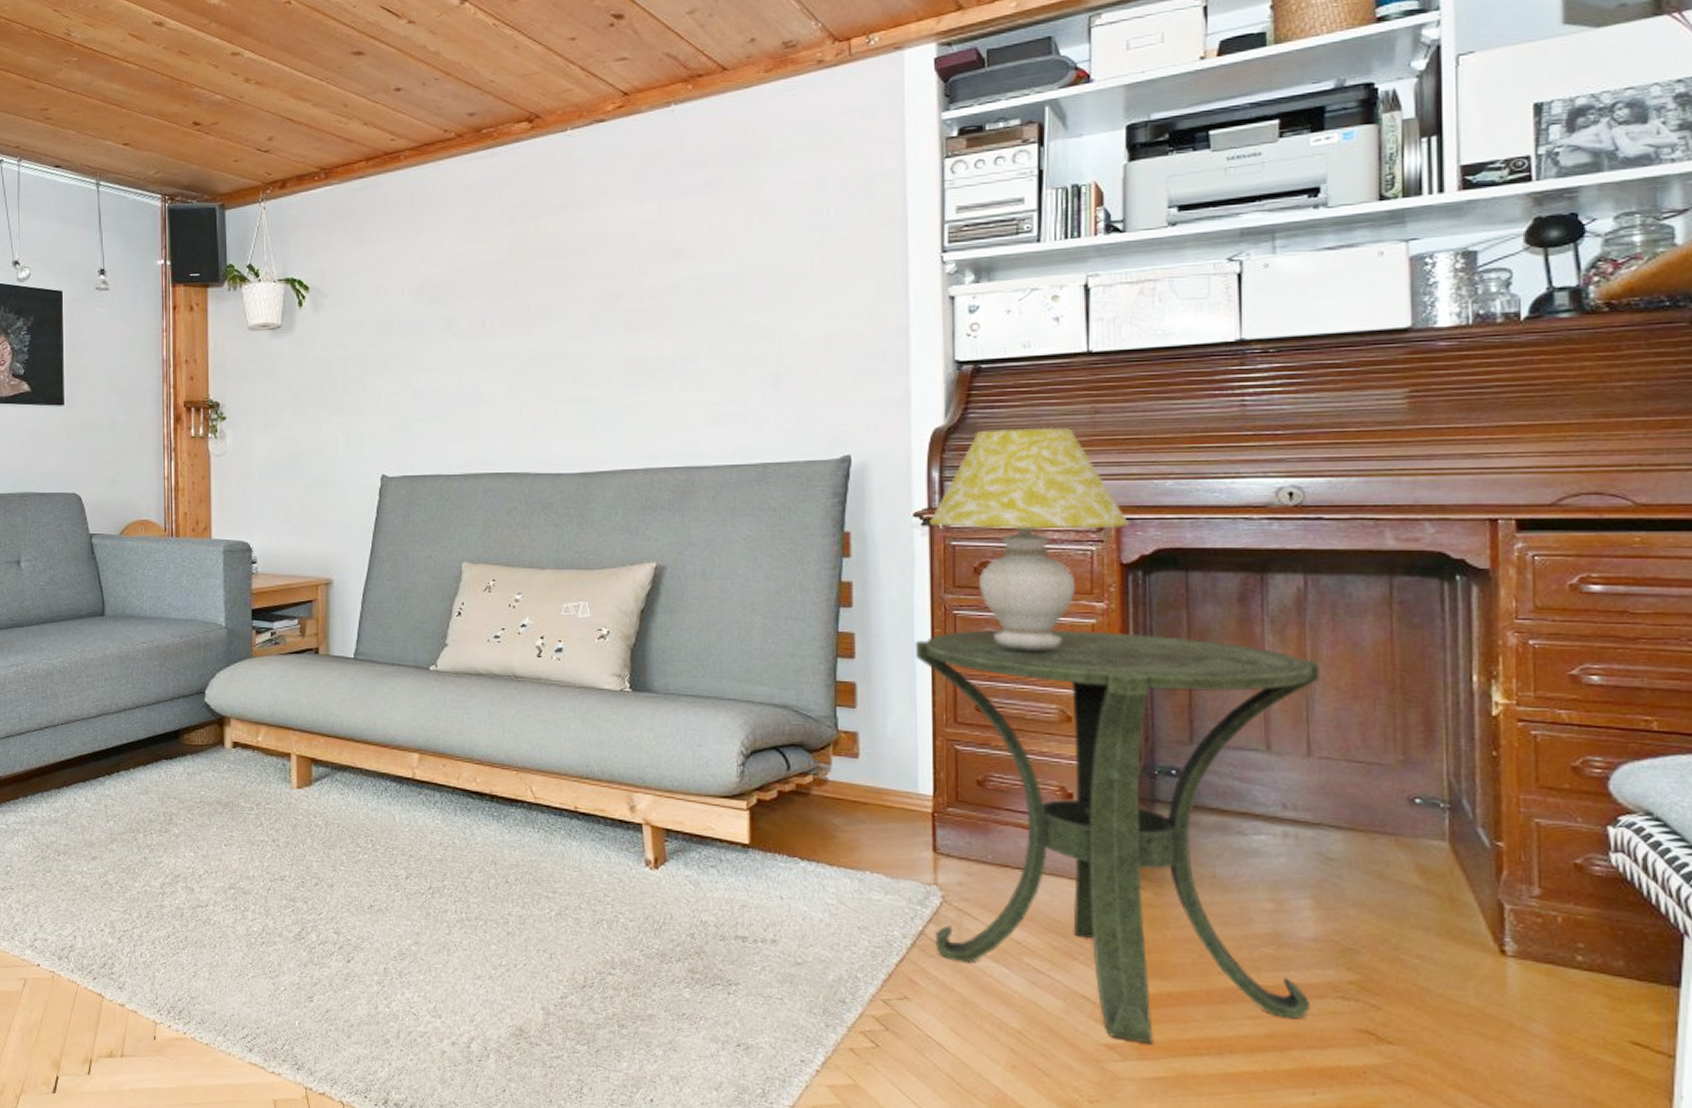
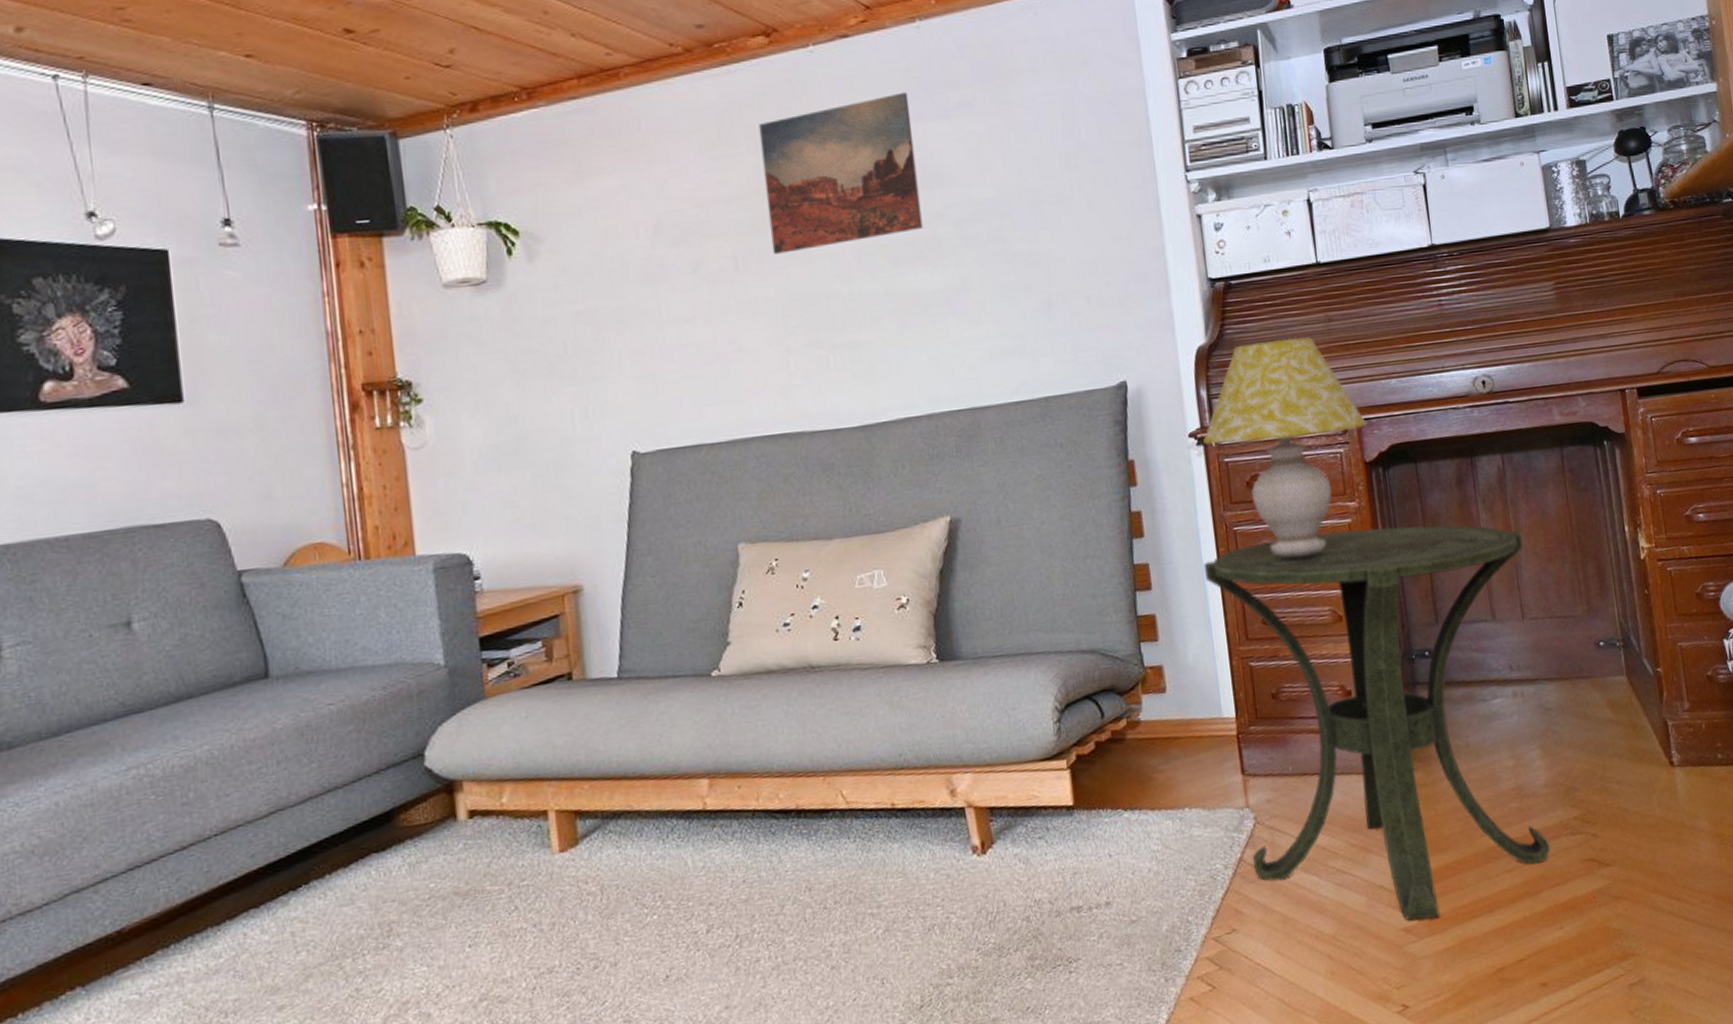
wall art: none [515,172,658,316] -> present [758,92,923,254]

